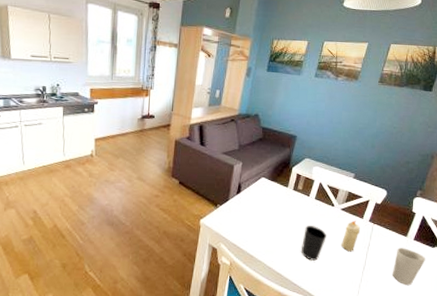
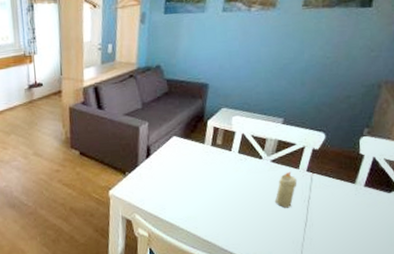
cup: present [301,225,327,261] -> none [228,183,257,222]
cup: present [393,248,426,286] -> none [341,196,382,240]

